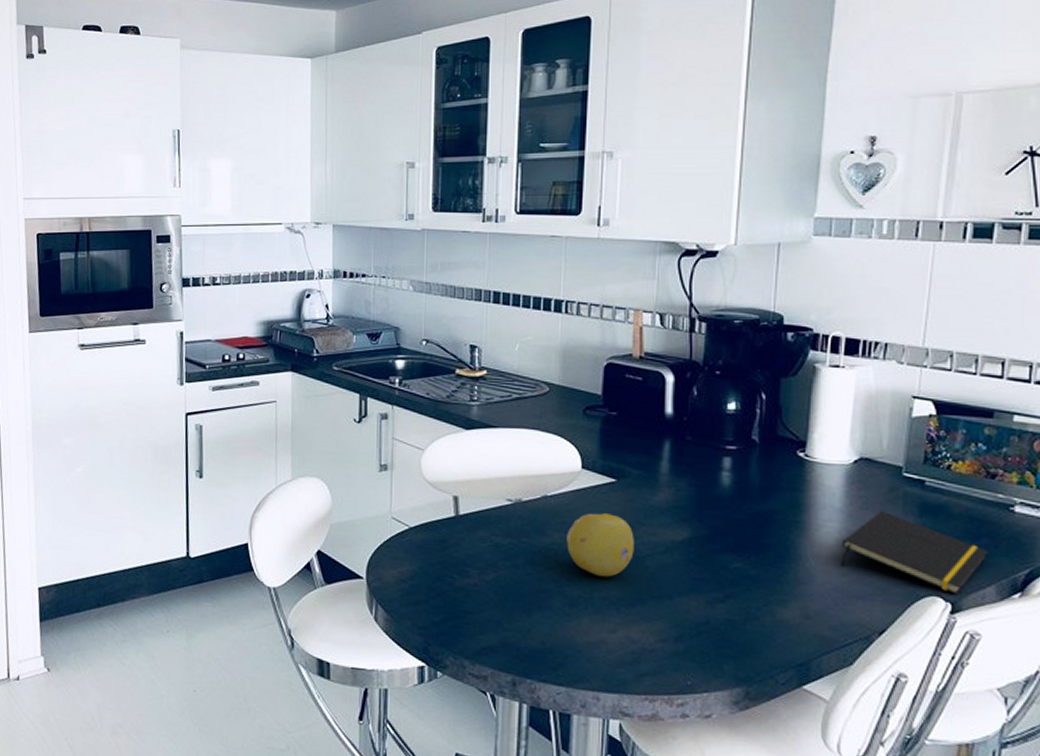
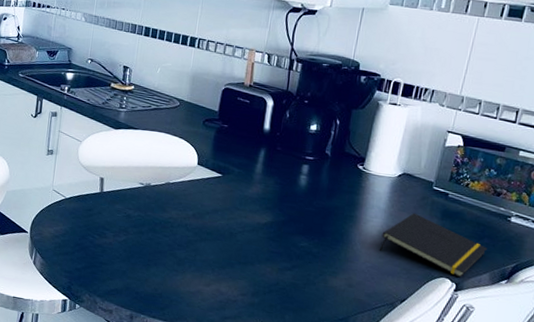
fruit: present [566,513,634,577] -> none [180,198,231,246]

